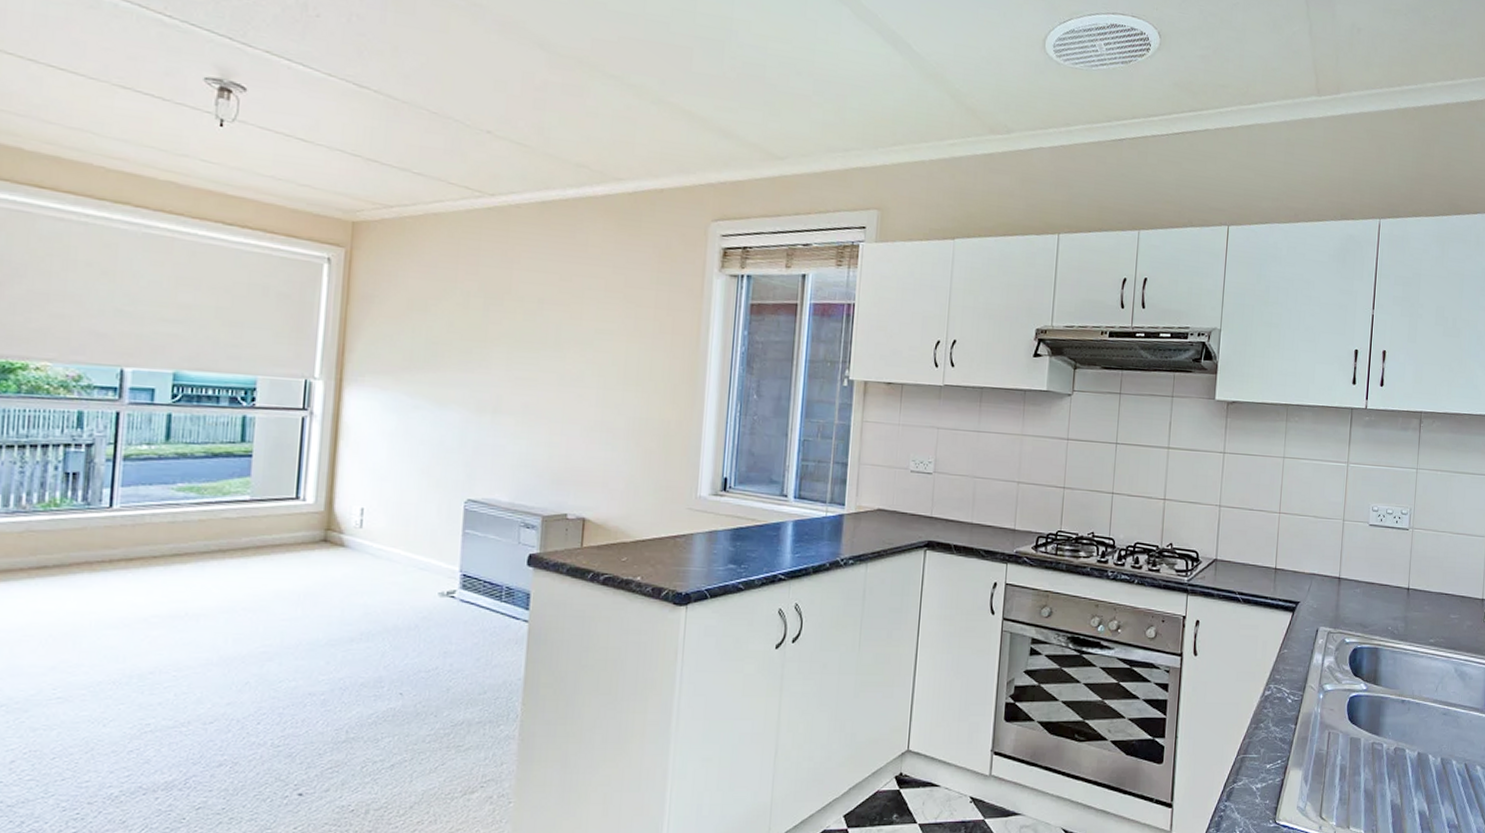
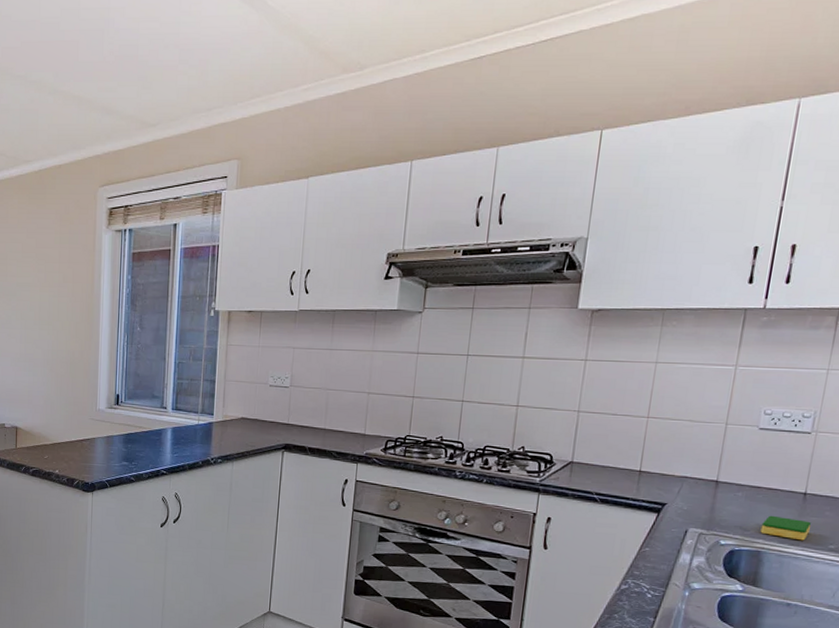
dish sponge: none [1376,611,1414,636] -> present [760,515,811,541]

